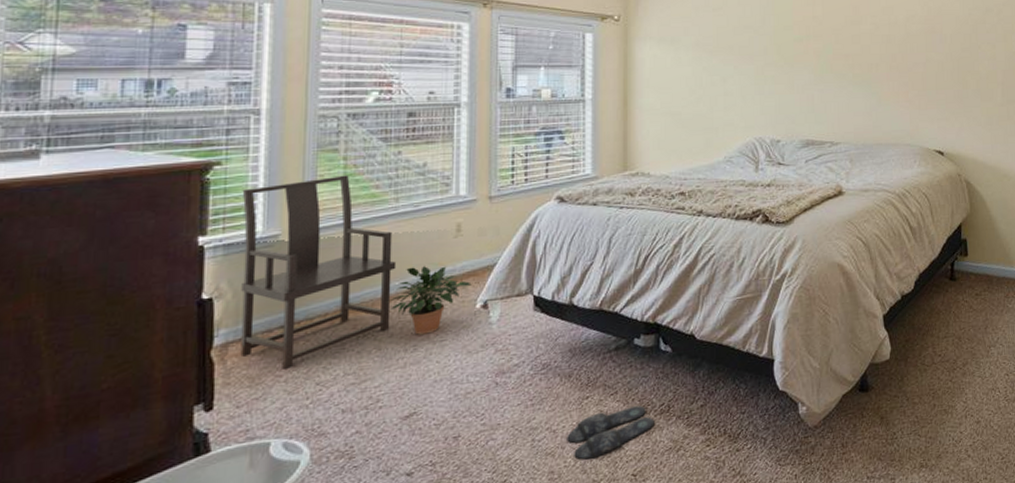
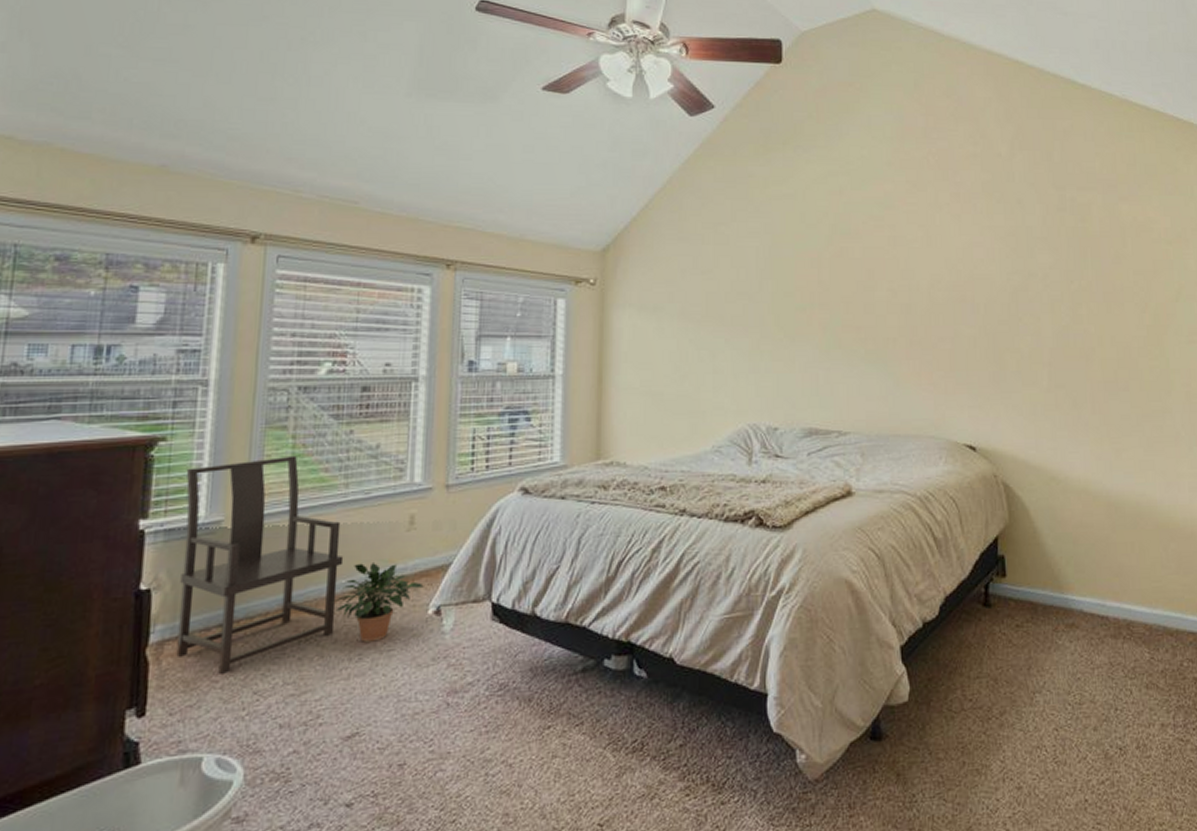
slippers: present [567,406,655,460] -> none [524,741,626,802]

